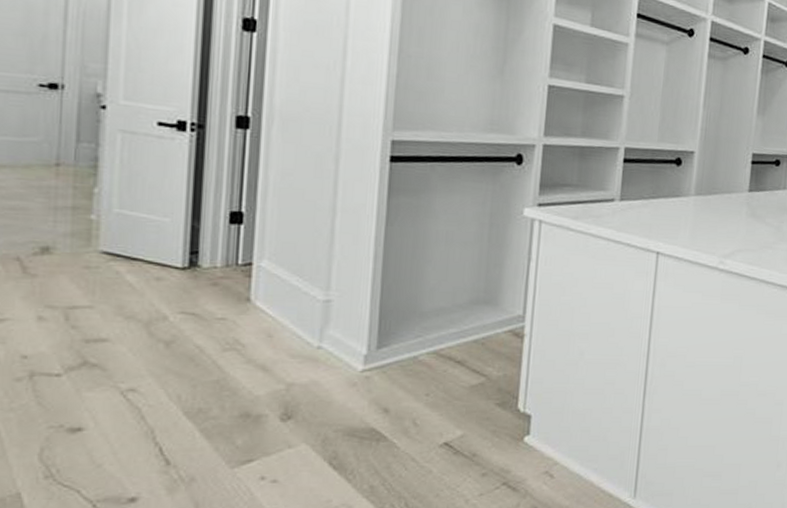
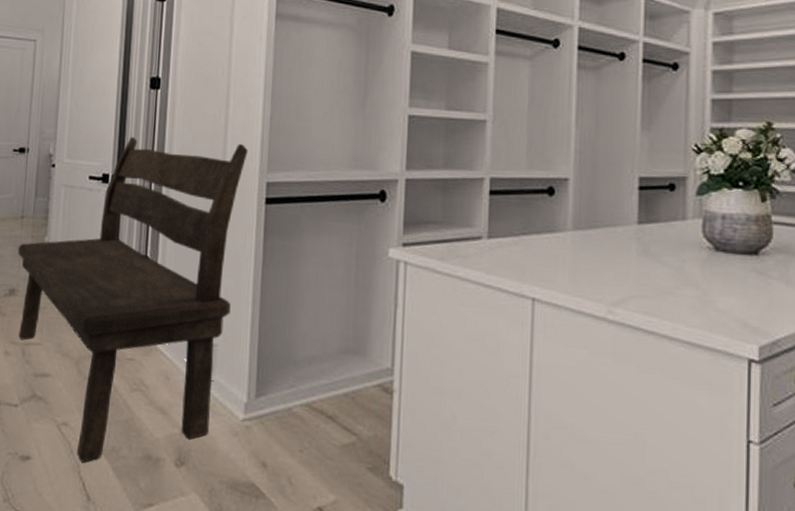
bench: none [52,81,369,427] -> present [18,136,248,463]

